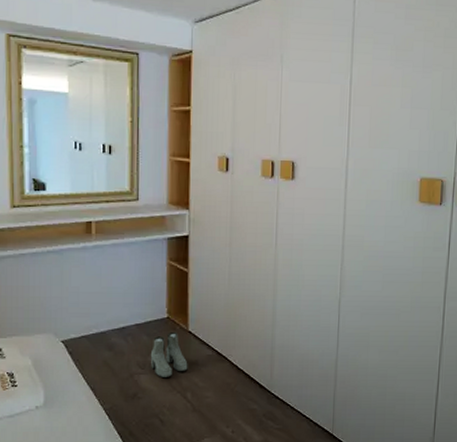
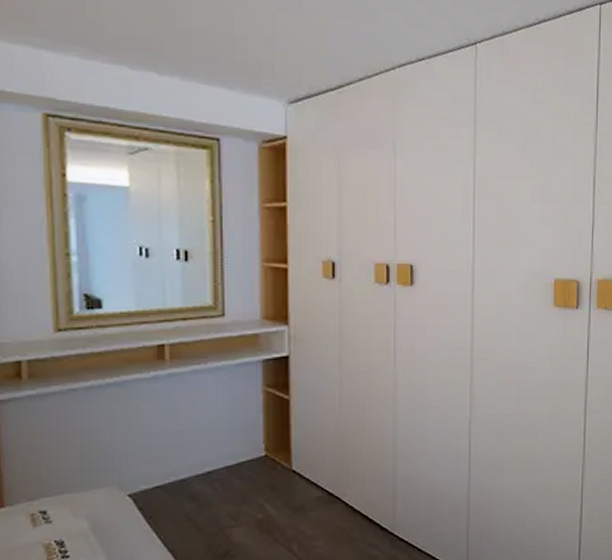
boots: present [150,331,188,377] -> none [244,472,293,529]

